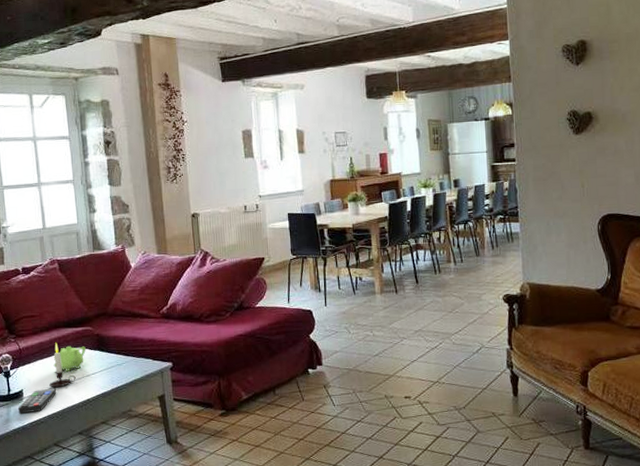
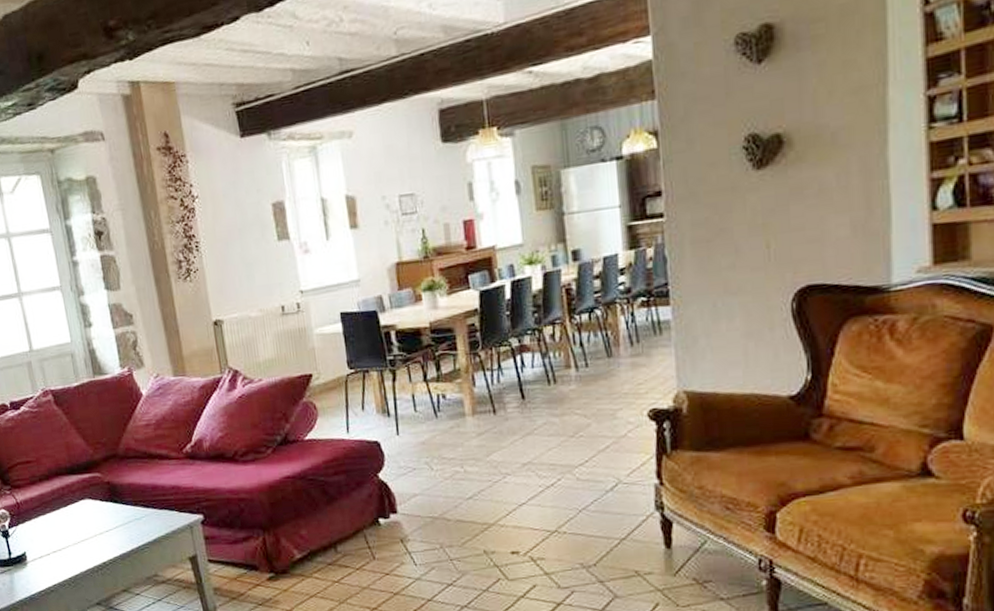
remote control: present [18,388,57,414] -> none [23,549,66,581]
candle: present [49,342,76,388] -> none [56,493,87,549]
teapot: present [53,346,86,372] -> none [58,497,96,529]

